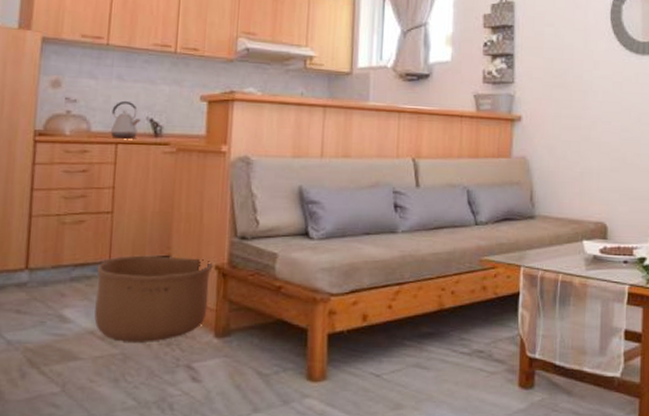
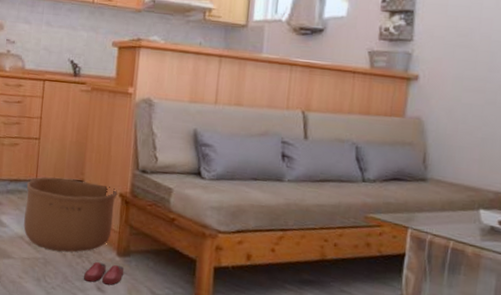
kettle: present [109,100,141,139] -> none [38,43,64,77]
slippers: none [175,348,224,372] -> present [84,262,125,285]

